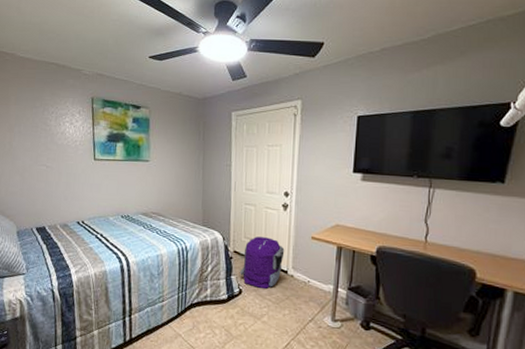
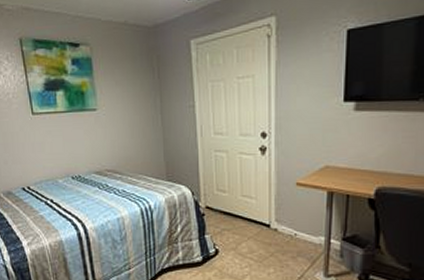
backpack: present [240,236,285,289] -> none [215,188,265,246]

